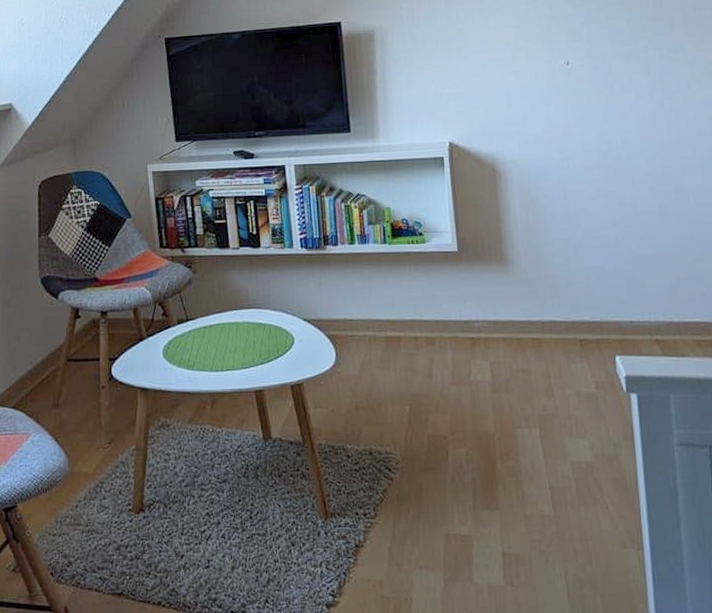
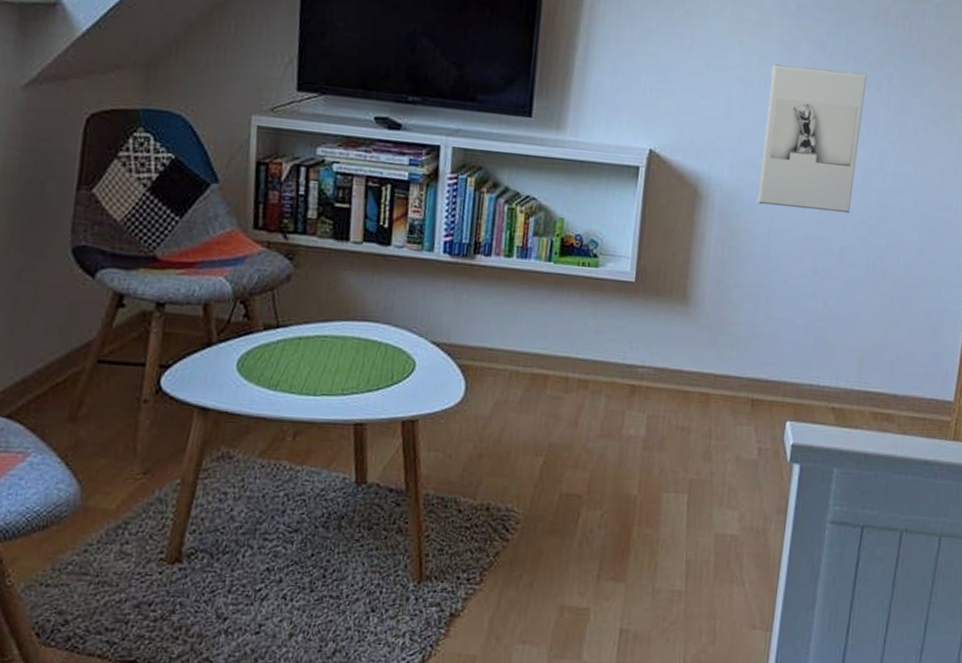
wall sculpture: none [539,49,634,173] -> present [757,63,868,214]

